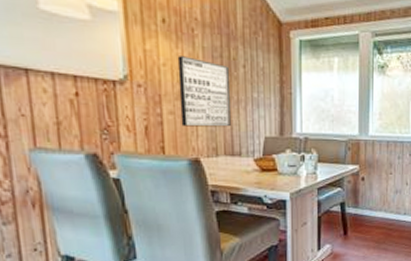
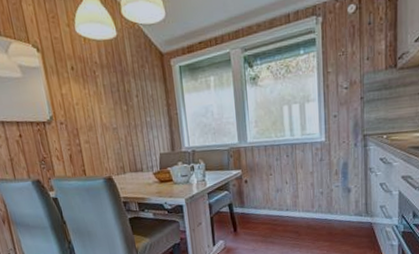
wall art: present [177,56,231,127] -> none [85,94,132,152]

